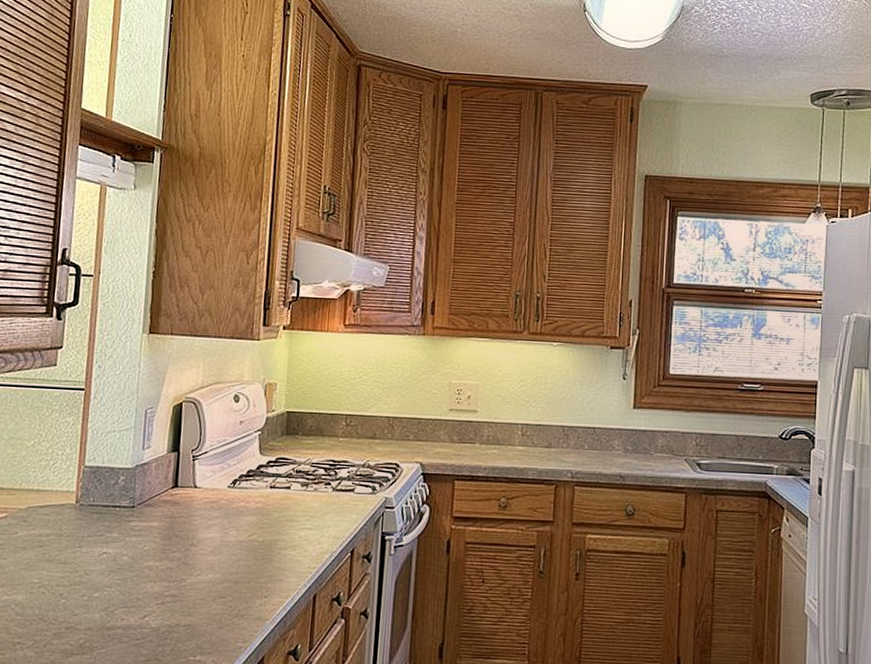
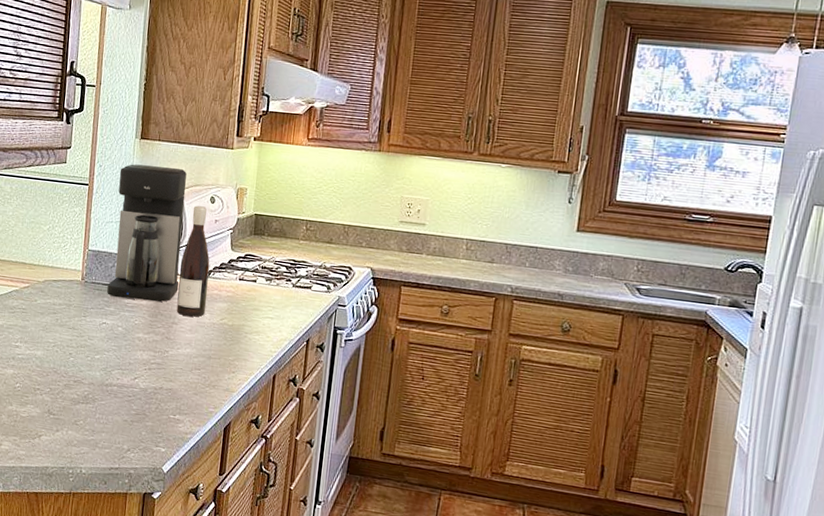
coffee maker: none [108,362,205,522] -> present [107,164,187,302]
bottle: none [195,406,235,536] -> present [176,205,210,317]

